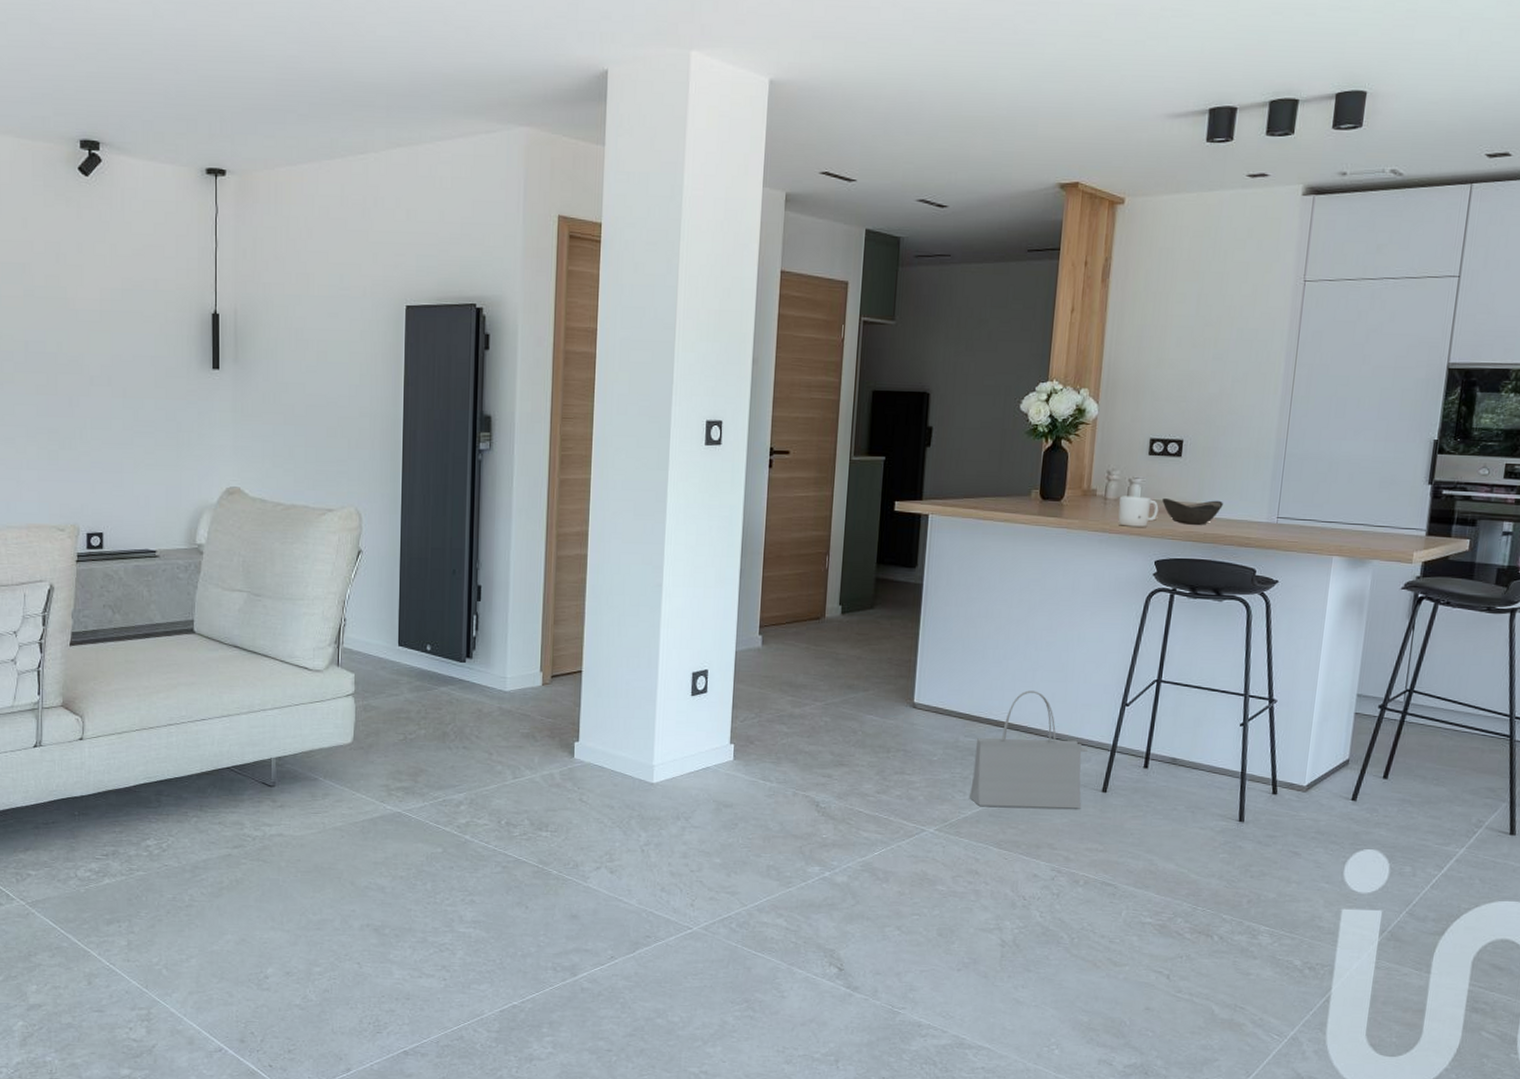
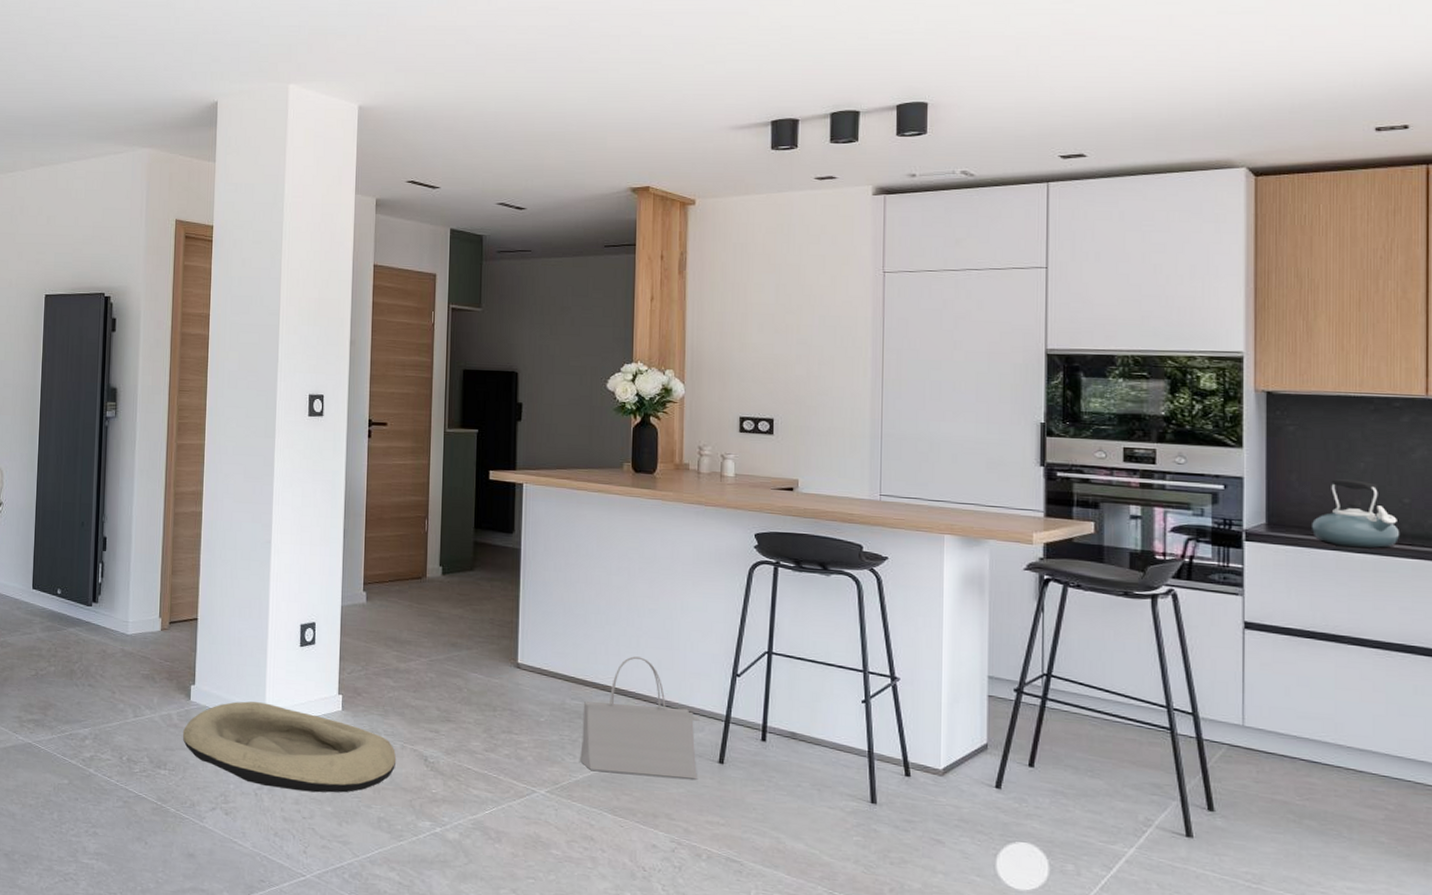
dog bed: none [565,756,788,845] -> present [182,701,397,793]
mug: present [1118,496,1159,527] -> none [712,470,754,501]
bowl: present [1162,498,1223,526] -> none [757,474,821,501]

